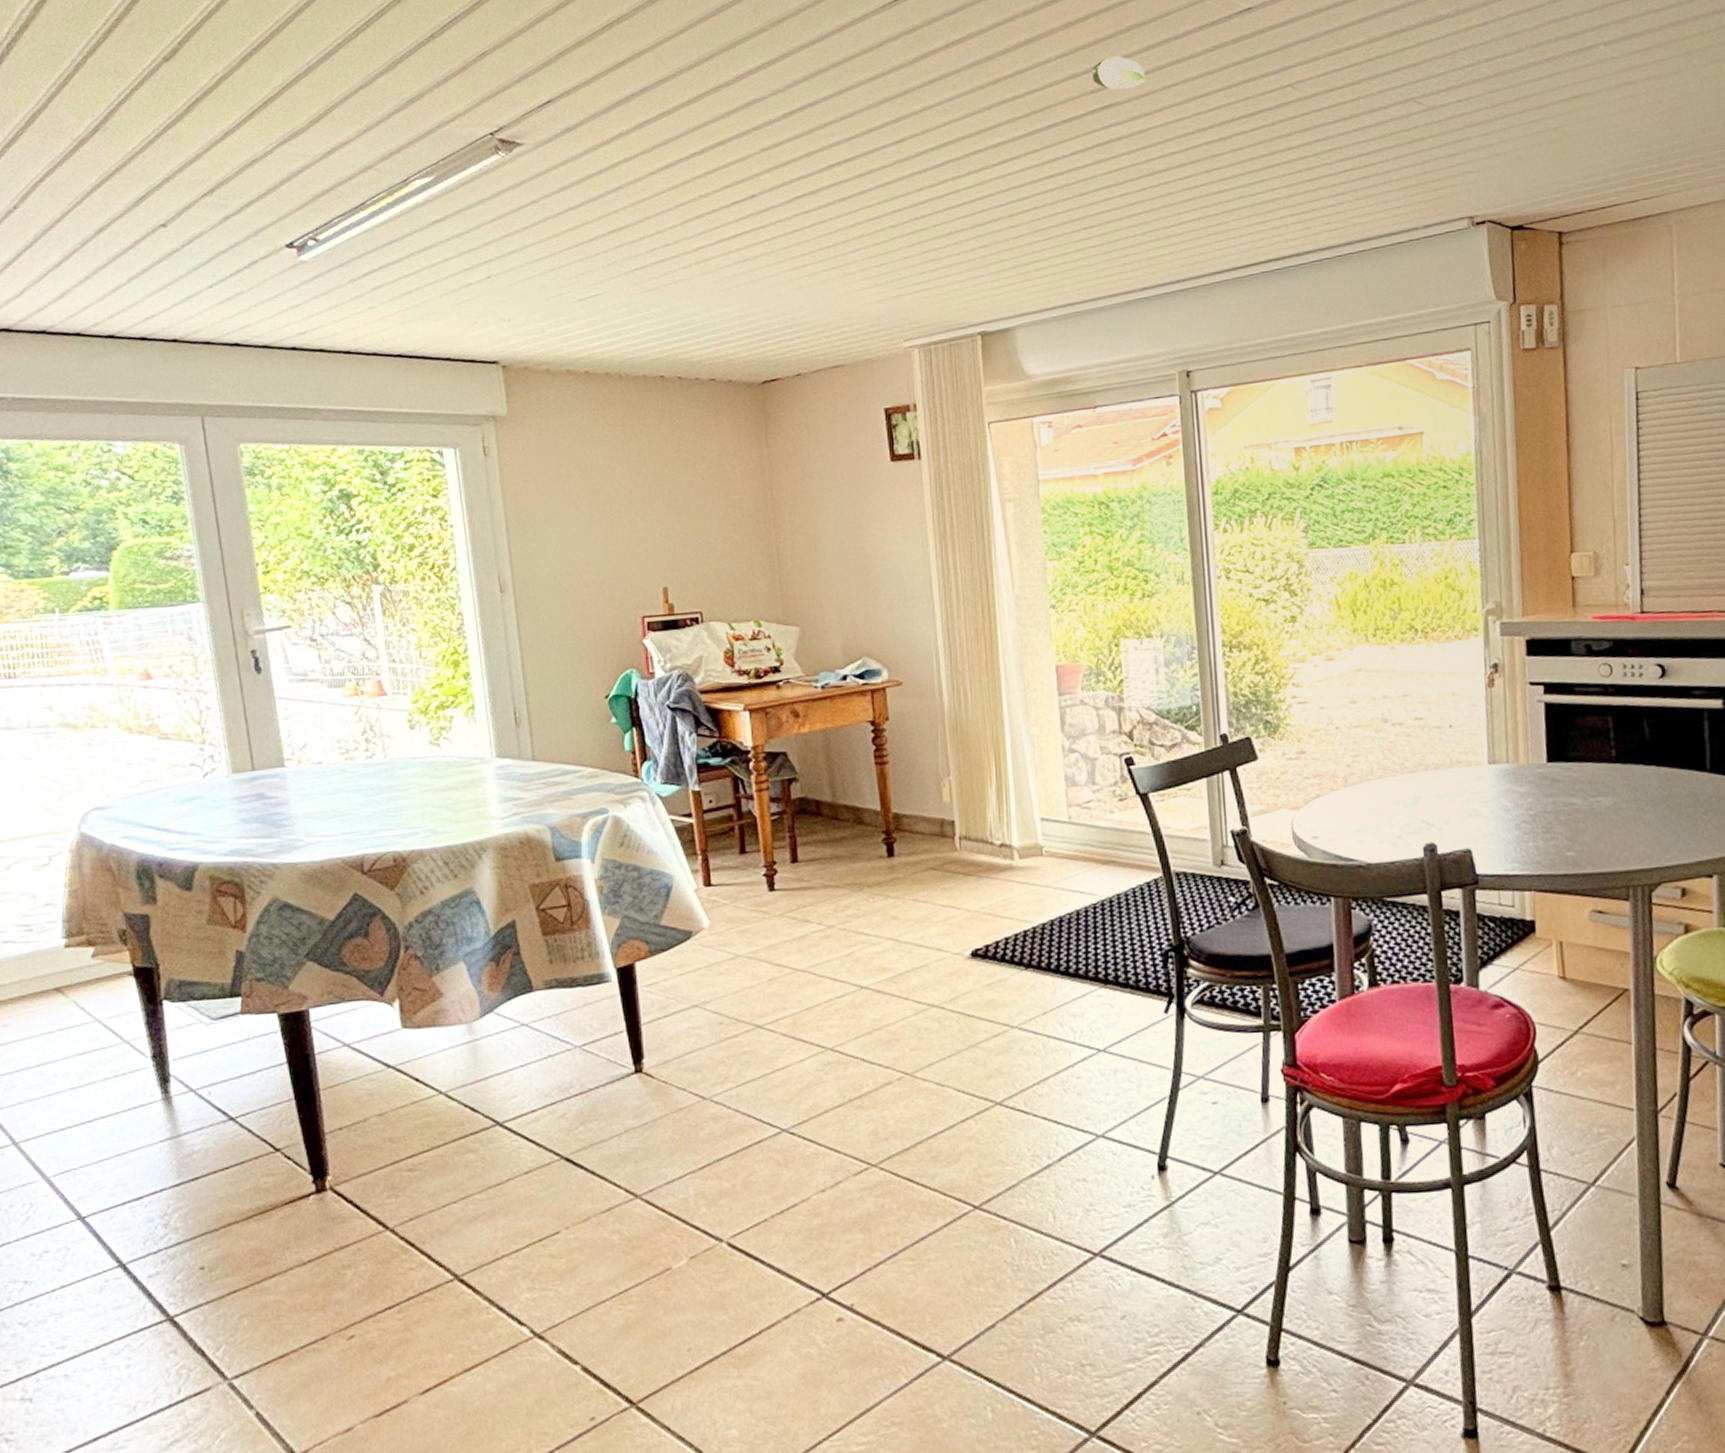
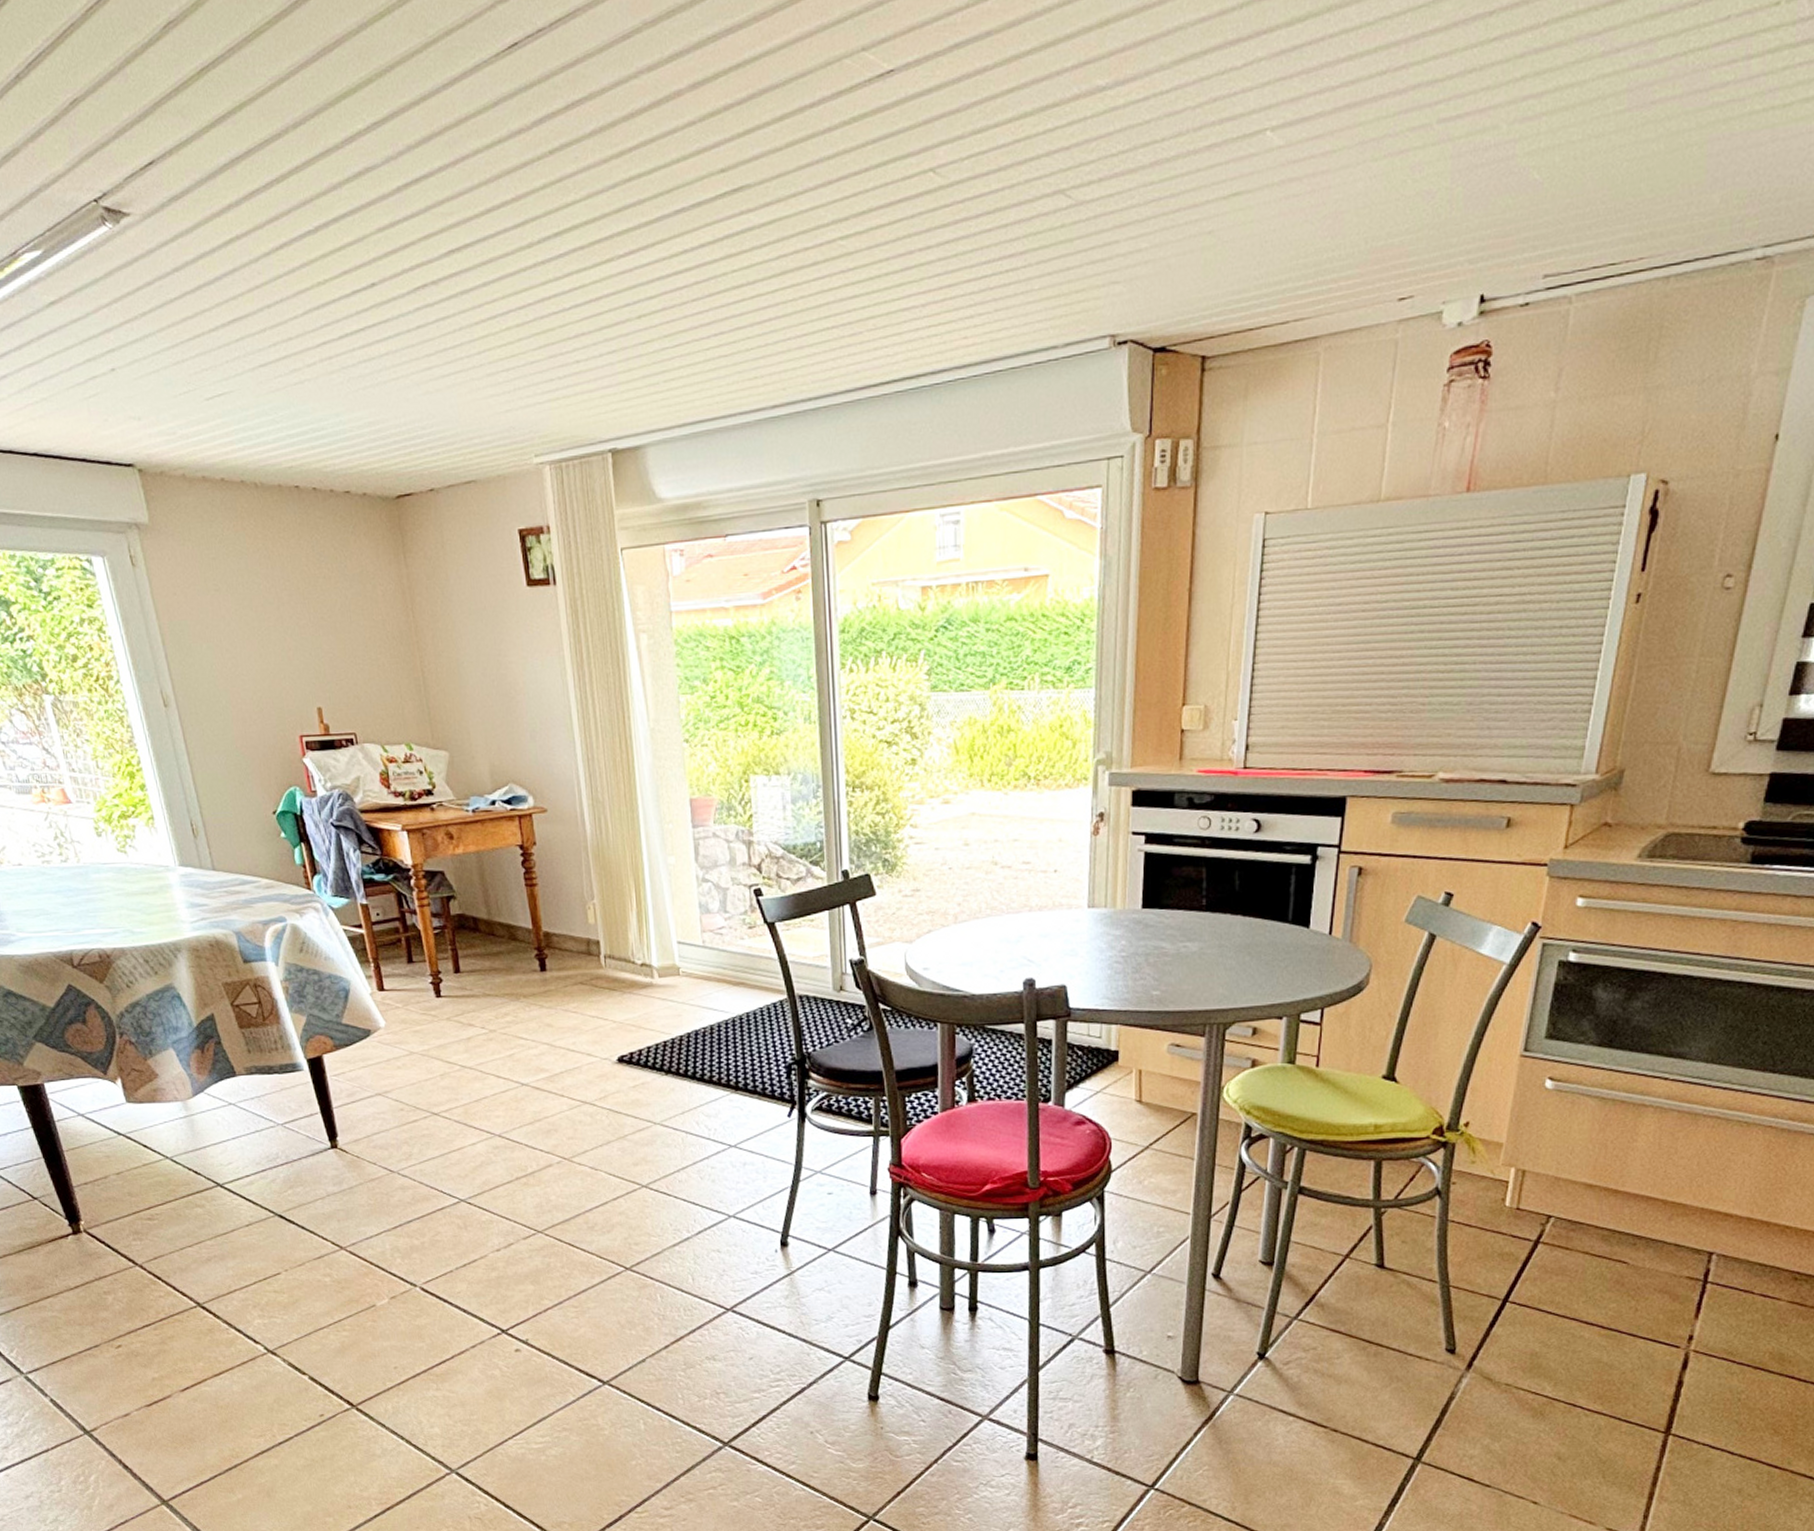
smoke detector: present [1092,56,1145,90] -> none [722,126,778,169]

